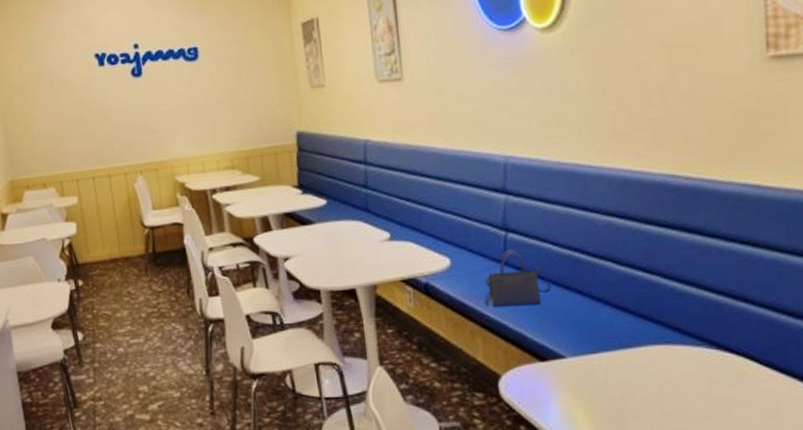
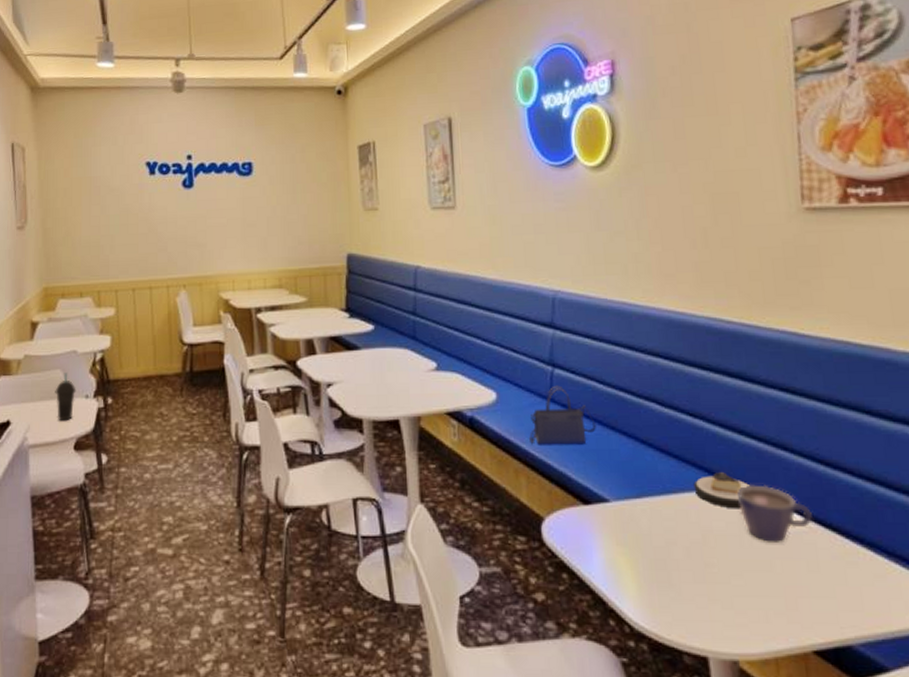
cup: none [29,259,49,303] -> present [55,373,76,420]
cake slice: none [650,326,710,361] -> present [693,472,751,509]
cup: none [696,336,773,391] -> present [738,484,813,542]

